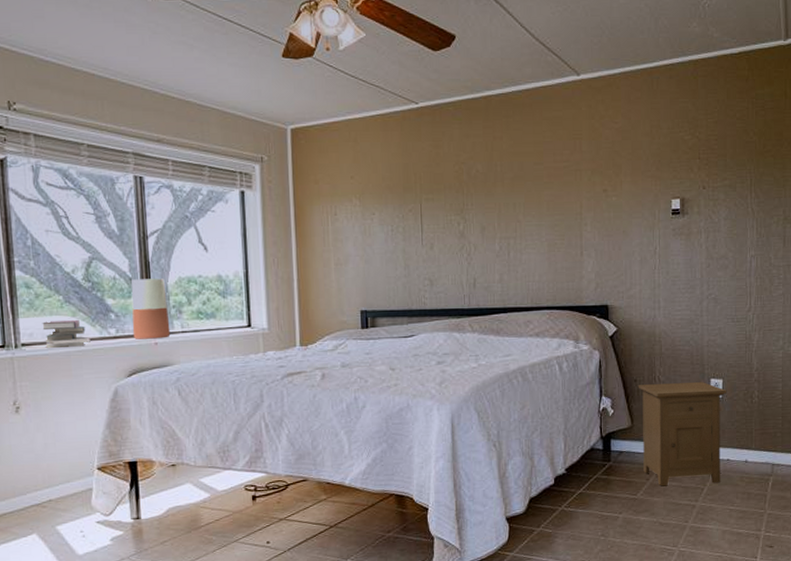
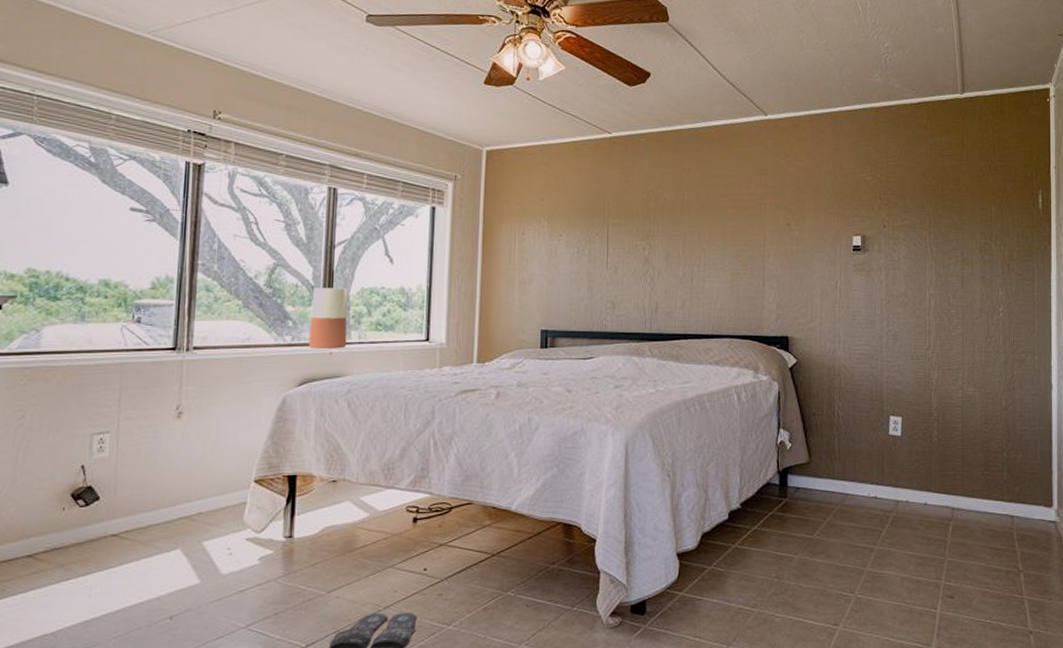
books: present [42,319,91,349] -> none [217,325,265,354]
nightstand: present [638,382,727,487] -> none [816,419,906,527]

